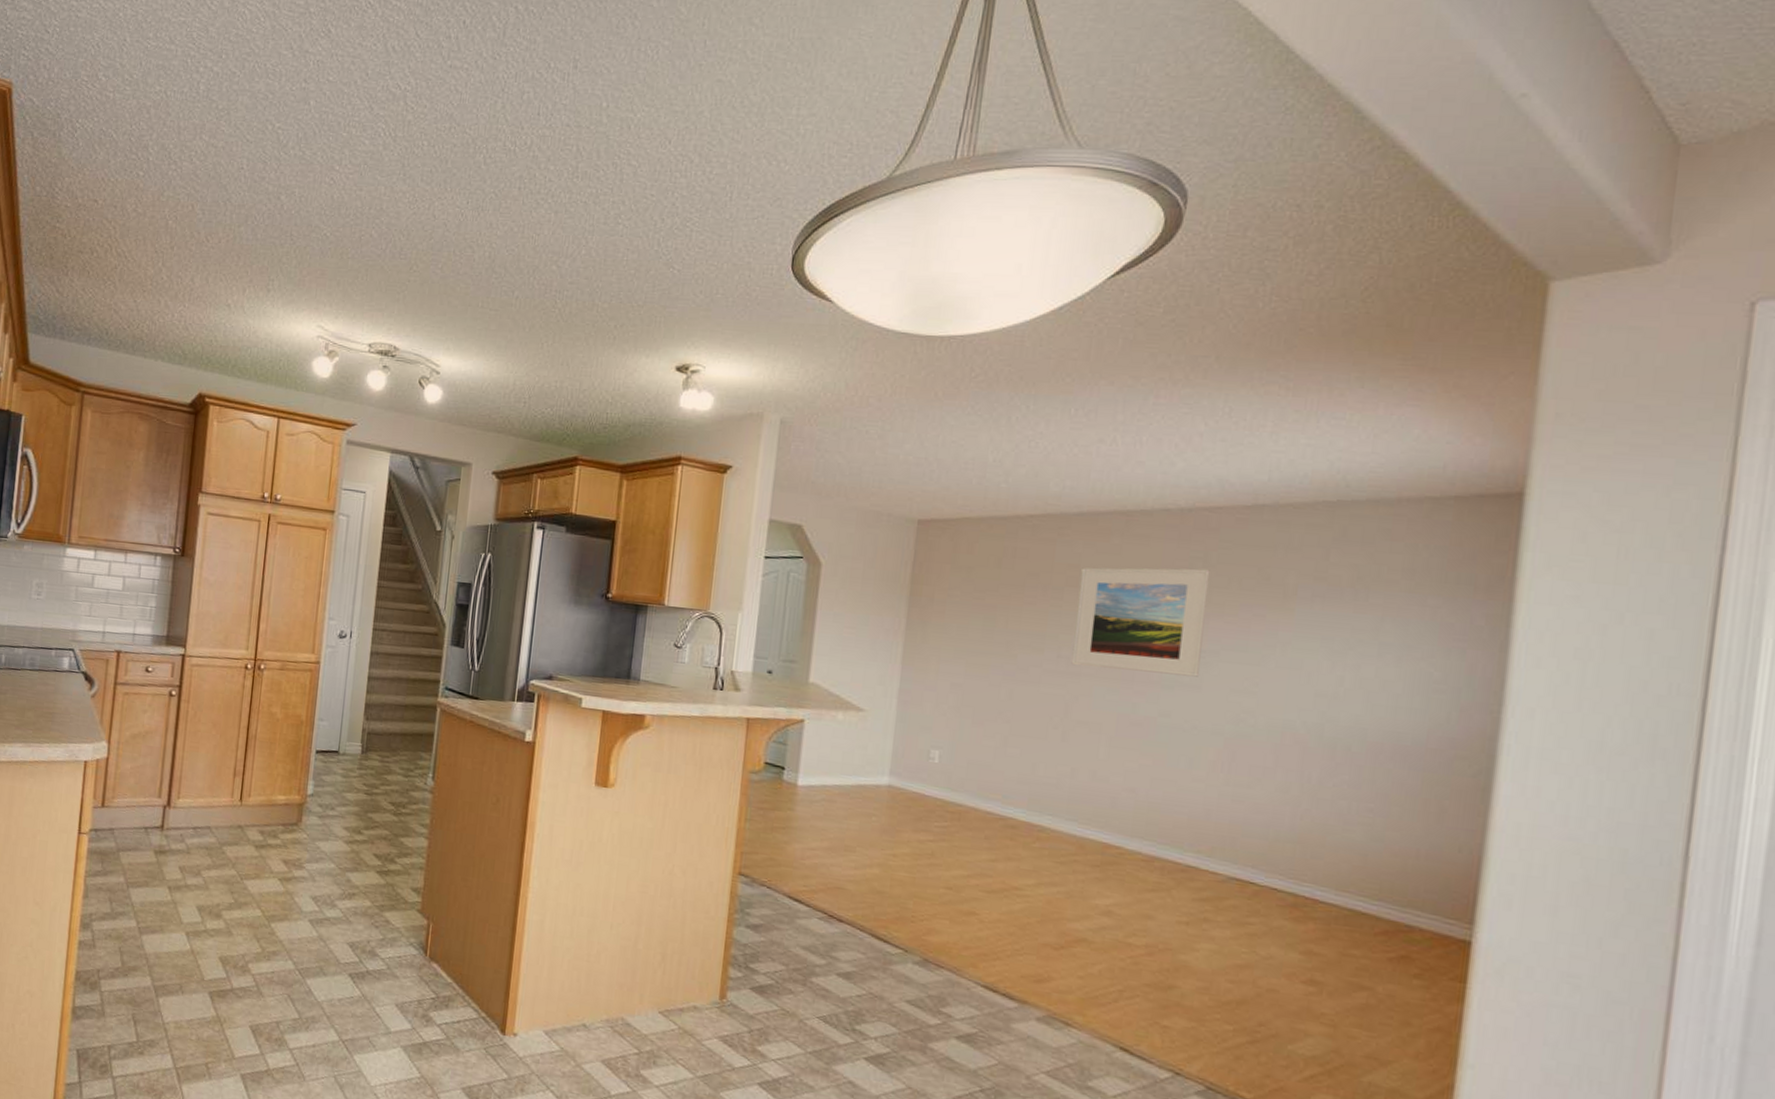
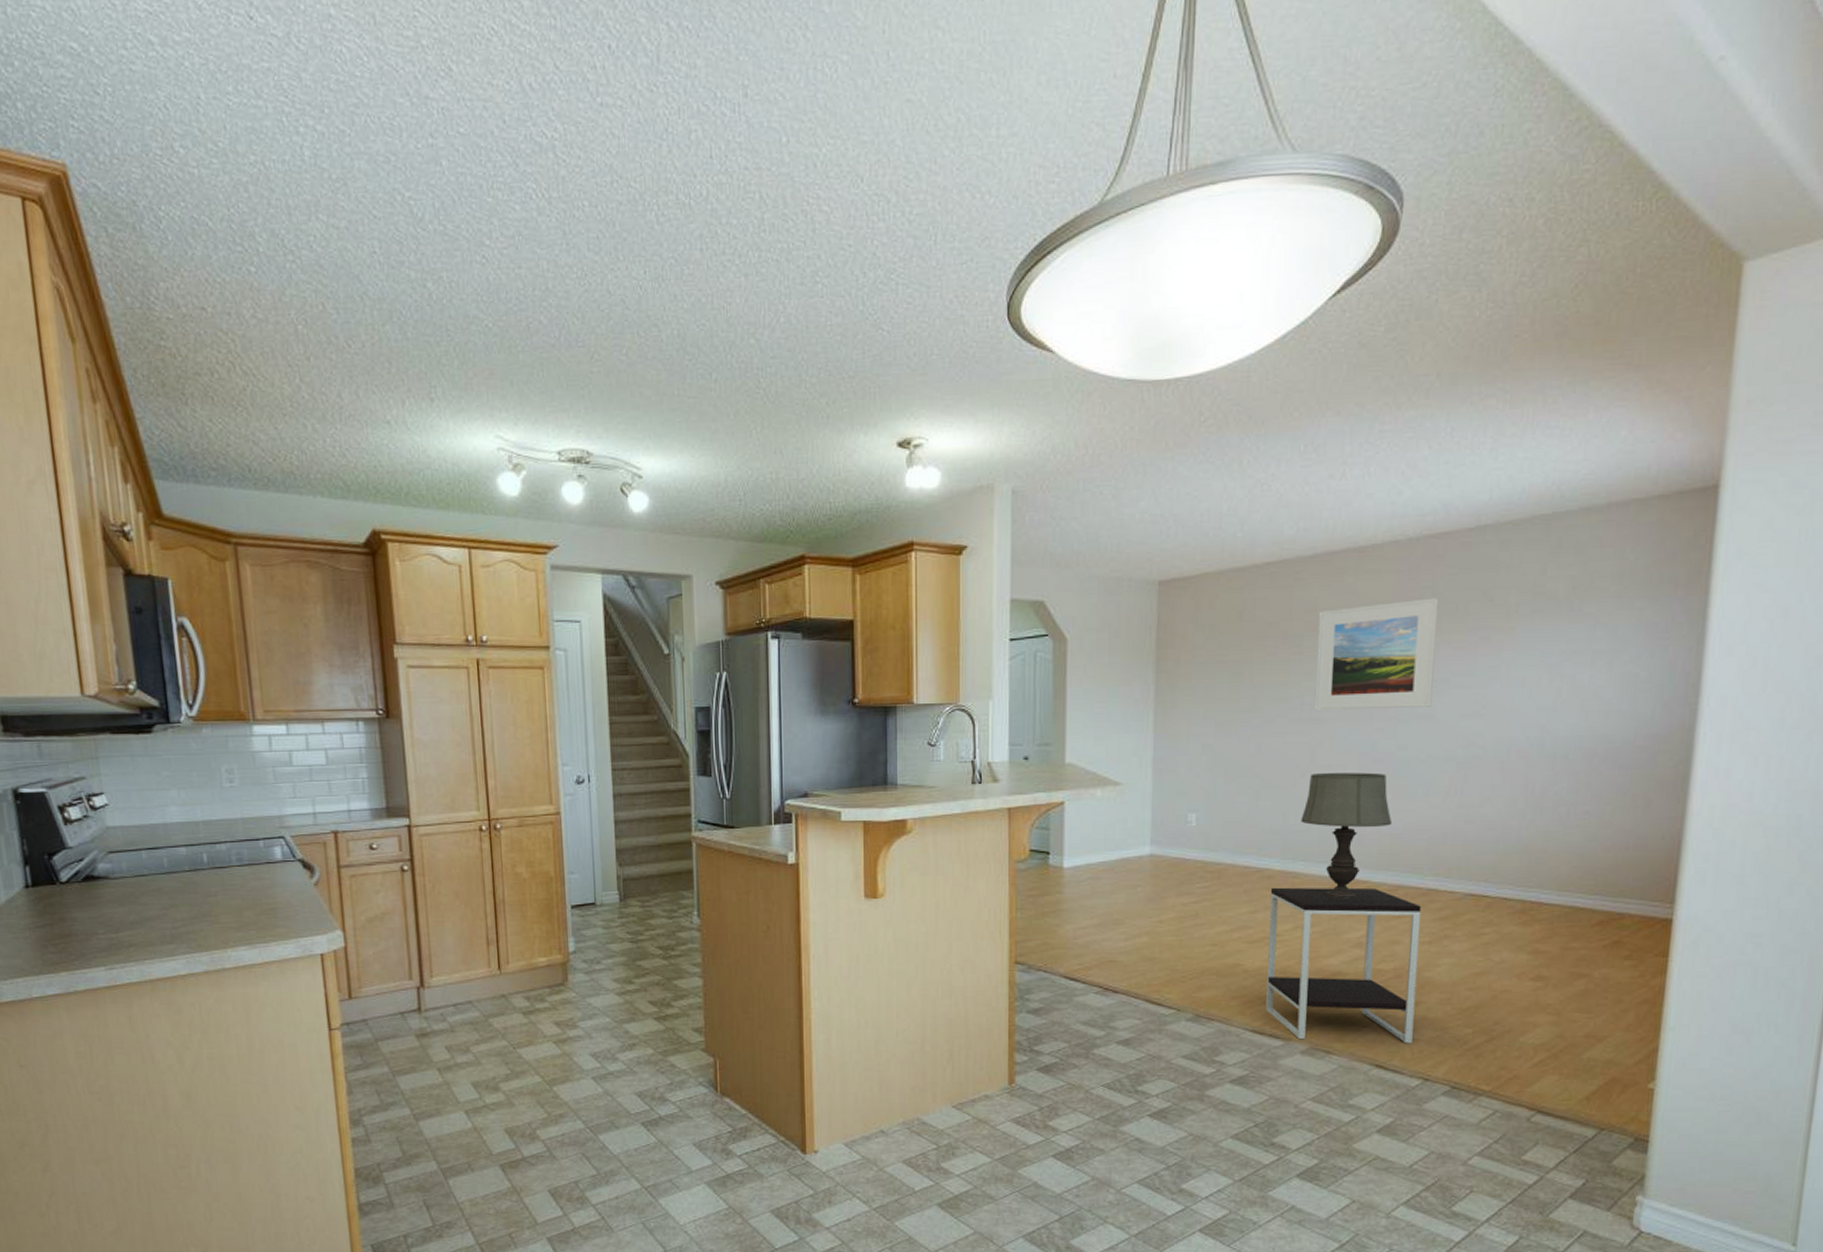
side table: none [1000,838,1180,1030] -> present [1266,887,1422,1043]
table lamp: none [1050,727,1151,864] -> present [1300,772,1393,899]

